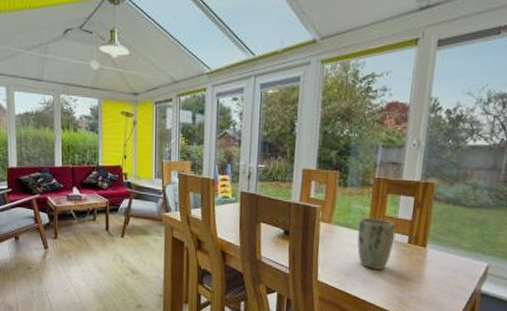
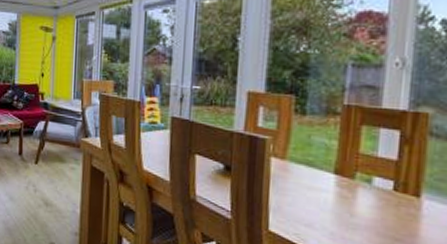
plant pot: present [357,218,395,270] -> none [321,154,373,223]

